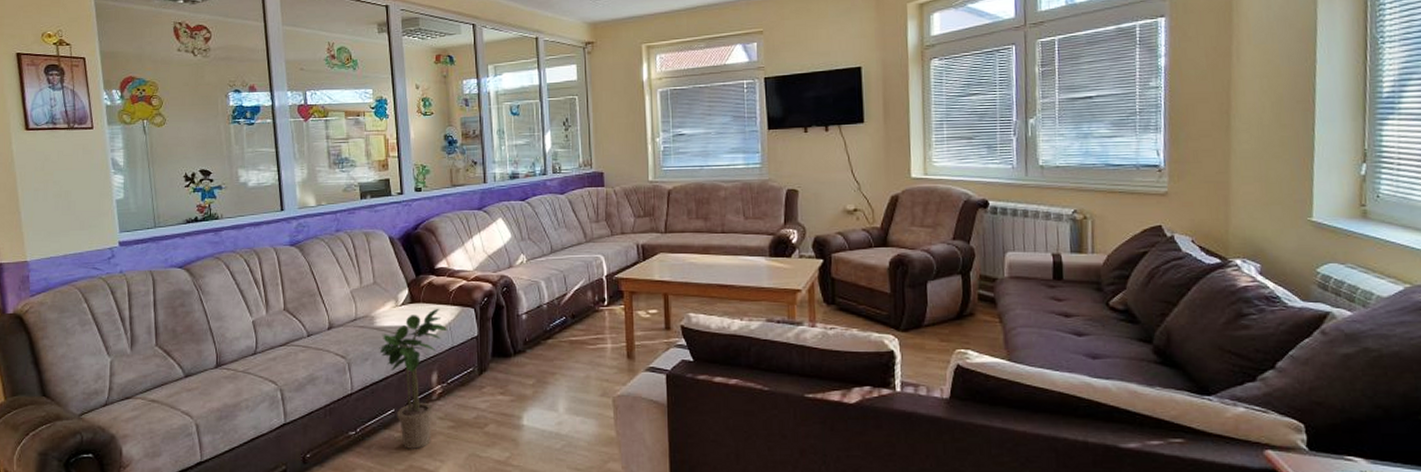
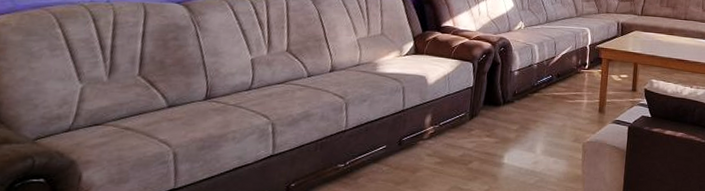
potted plant: present [379,308,448,449] -> none [378,60,446,181]

